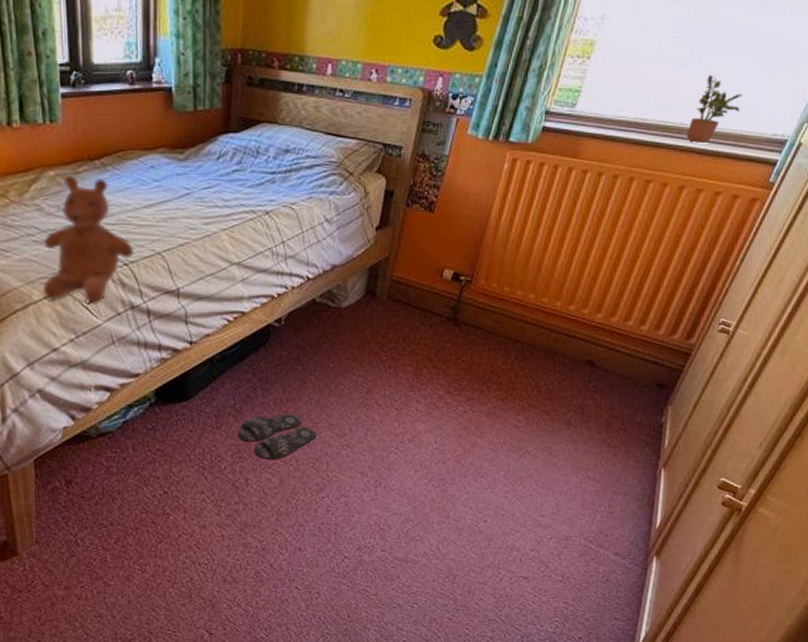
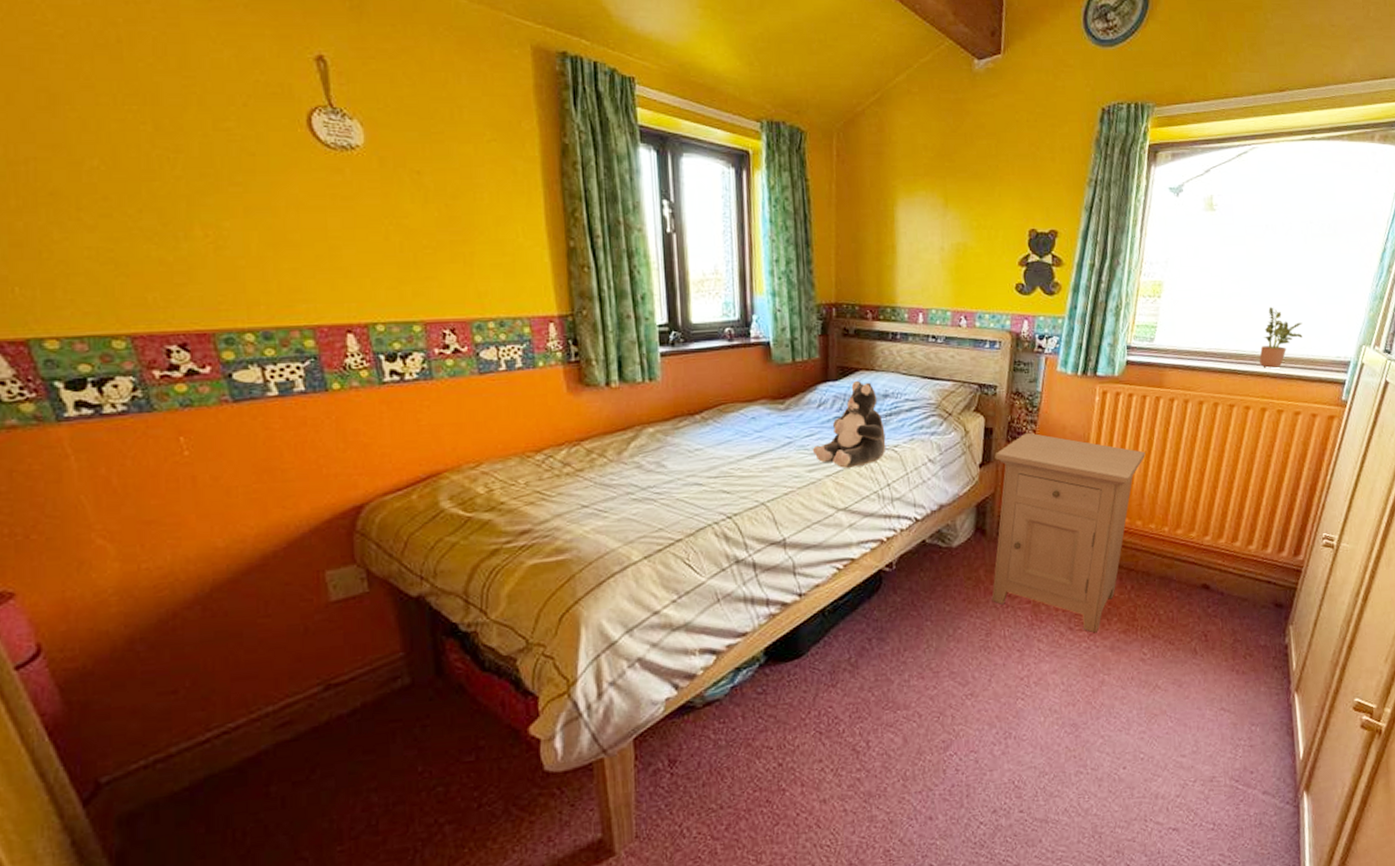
teddy bear: present [43,175,133,305] -> none [642,430,737,562]
plush toy: none [209,133,284,223] -> present [812,380,886,468]
slippers: present [238,414,316,460] -> none [855,664,938,718]
nightstand: none [375,197,549,399] -> present [991,432,1145,633]

